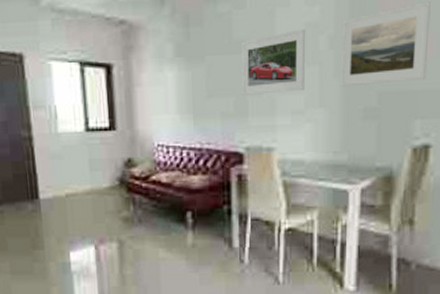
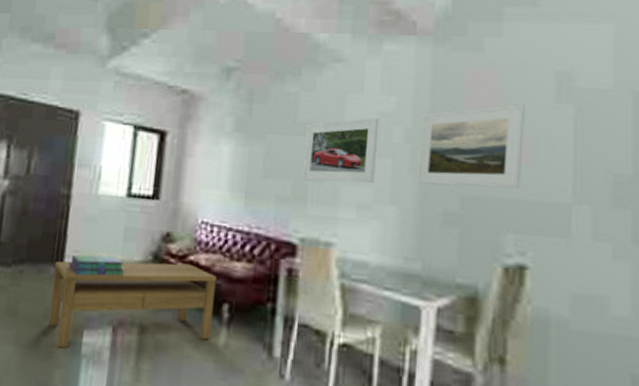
coffee table: none [30,183,180,270] -> present [49,260,216,349]
stack of books: none [44,186,96,207] -> present [68,254,125,276]

